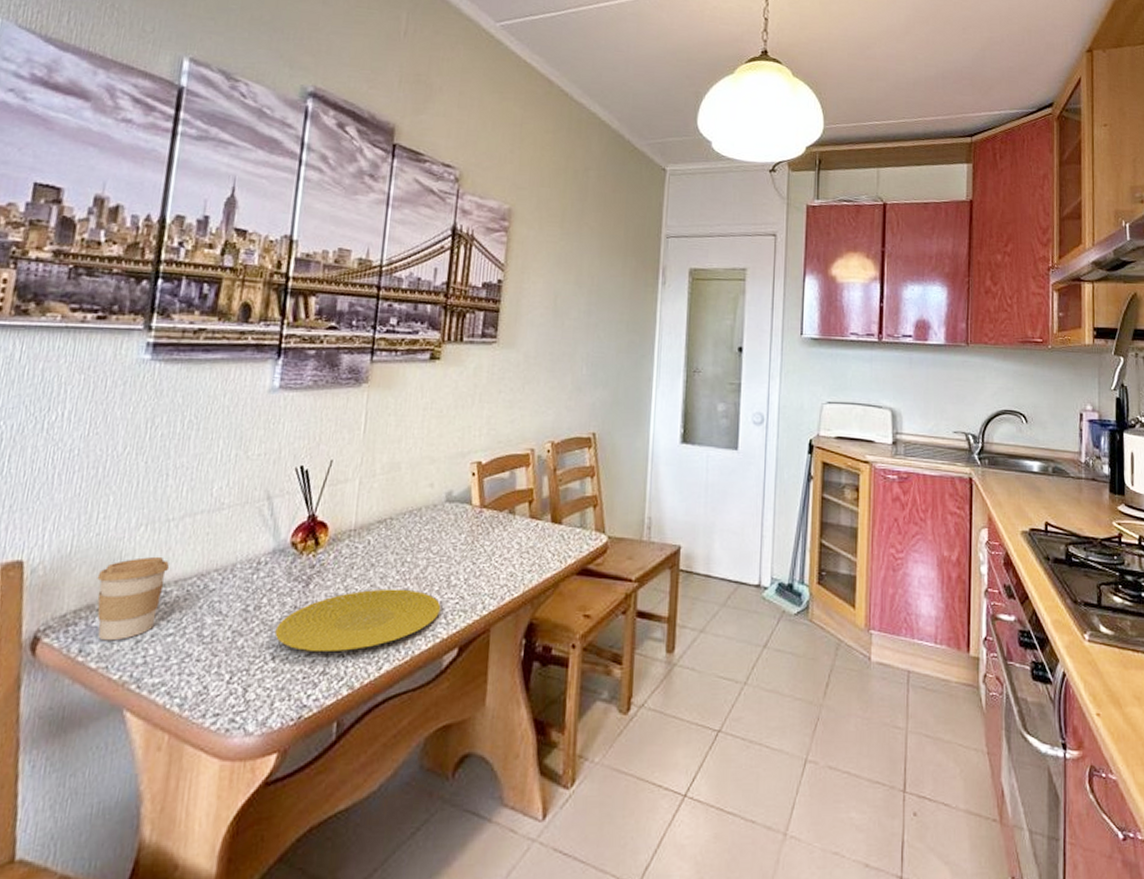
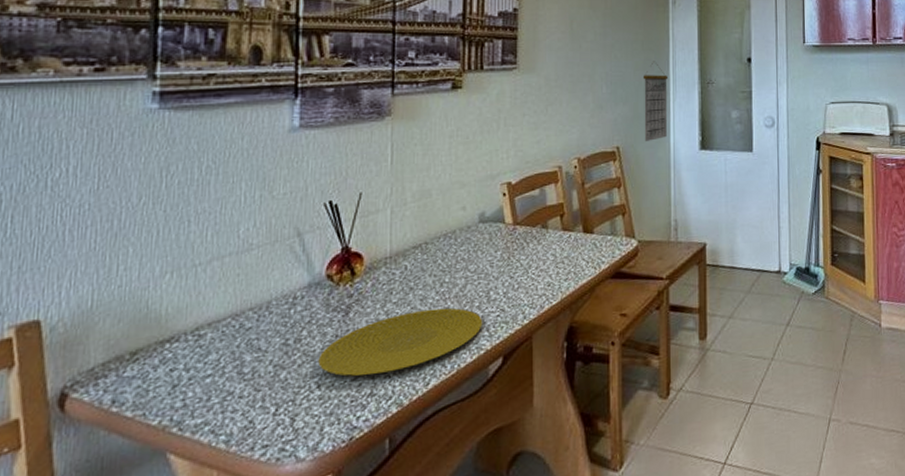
coffee cup: present [97,556,170,641] -> none [124,301,202,389]
calendar: none [622,344,653,430] -> present [643,61,669,141]

